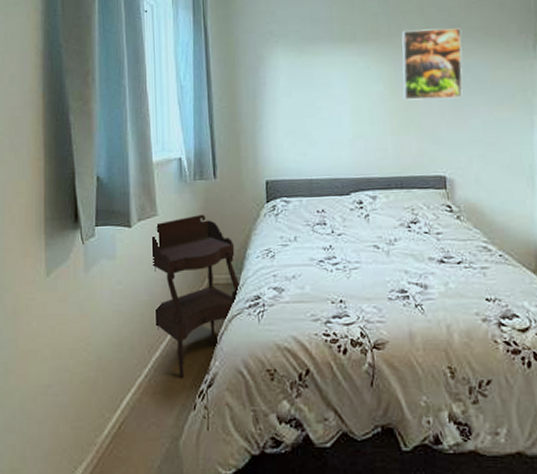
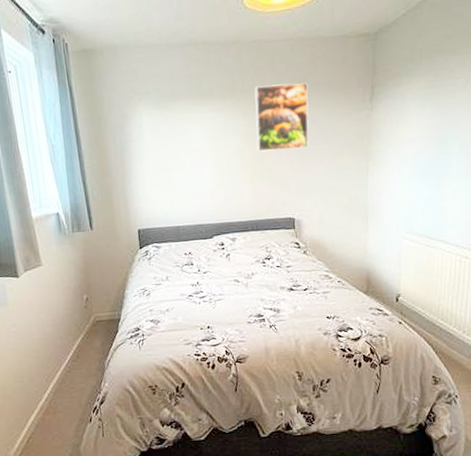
side table: present [152,214,241,379] -> none [39,262,122,399]

